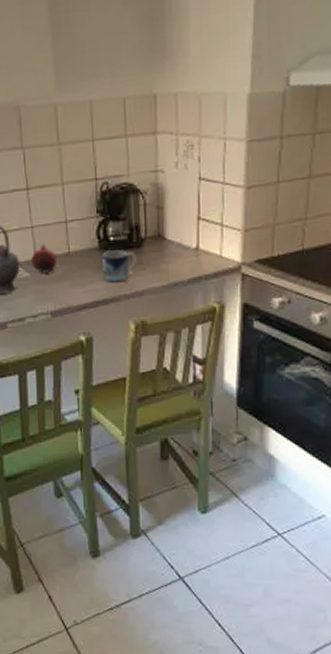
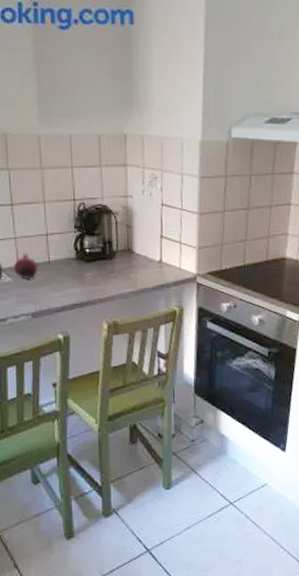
mug: present [102,250,137,283] -> none [79,260,110,288]

